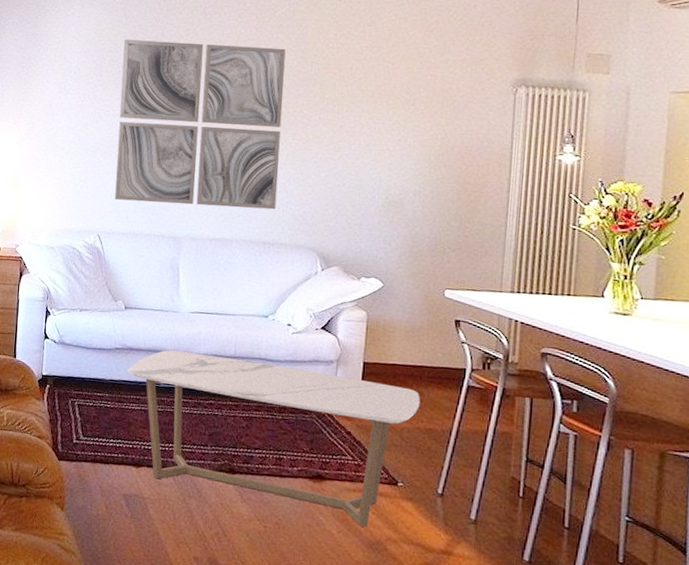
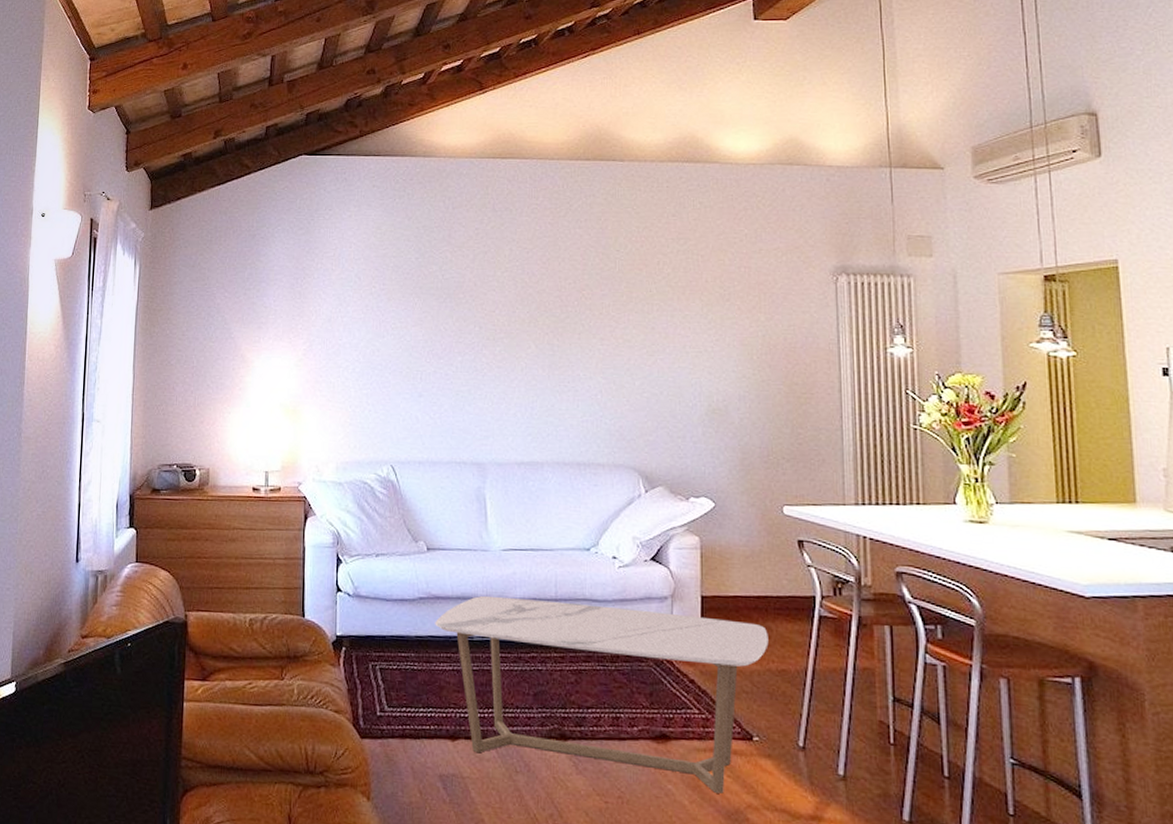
wall art: present [115,39,286,210] -> none [407,243,589,426]

